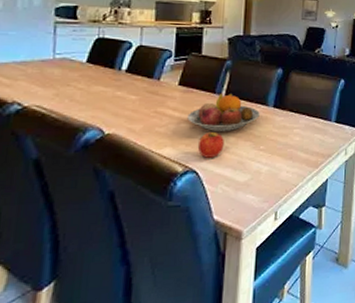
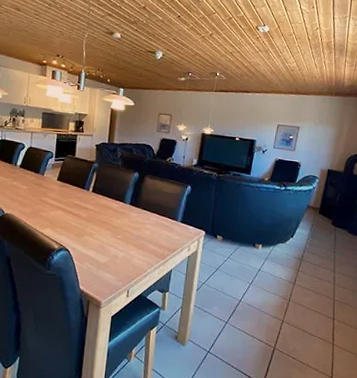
fruit bowl: present [187,93,260,132] -> none [63,189,119,221]
apple: present [197,131,224,158] -> none [70,219,90,241]

